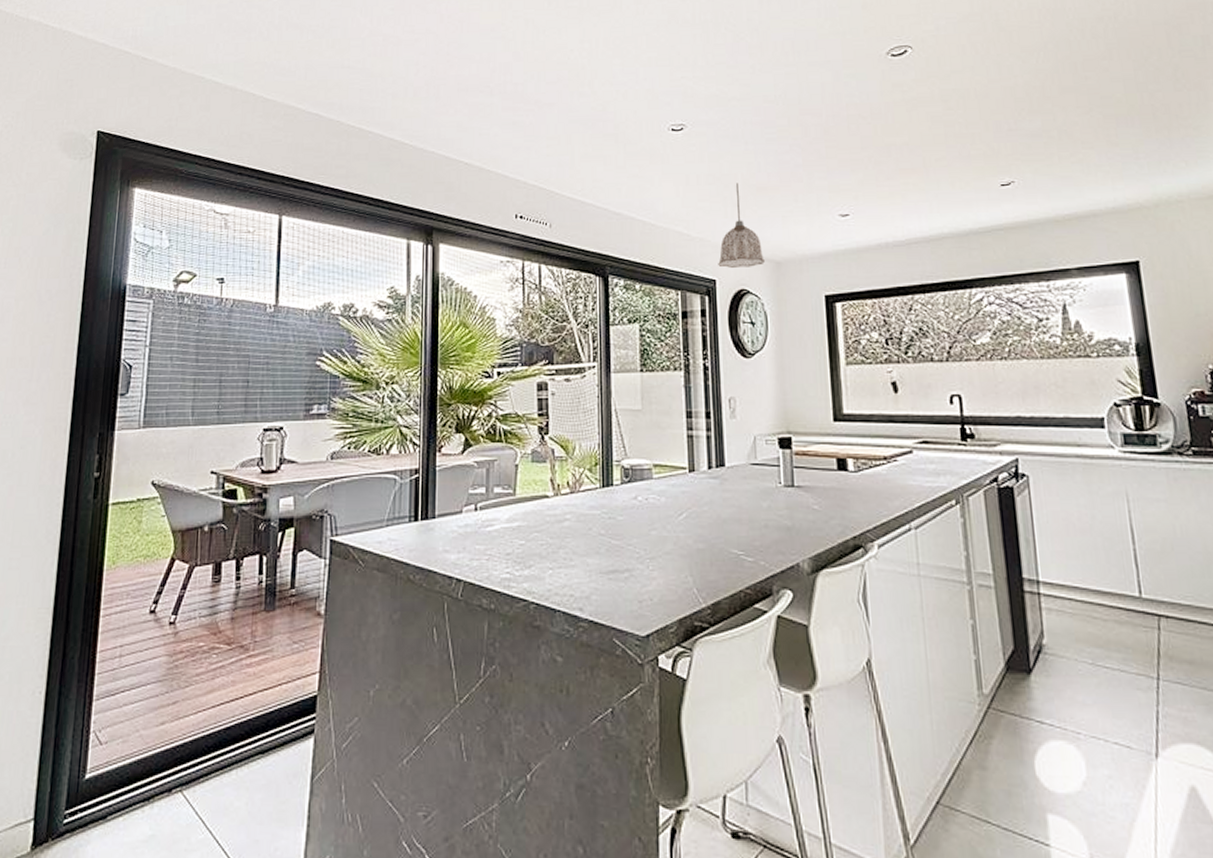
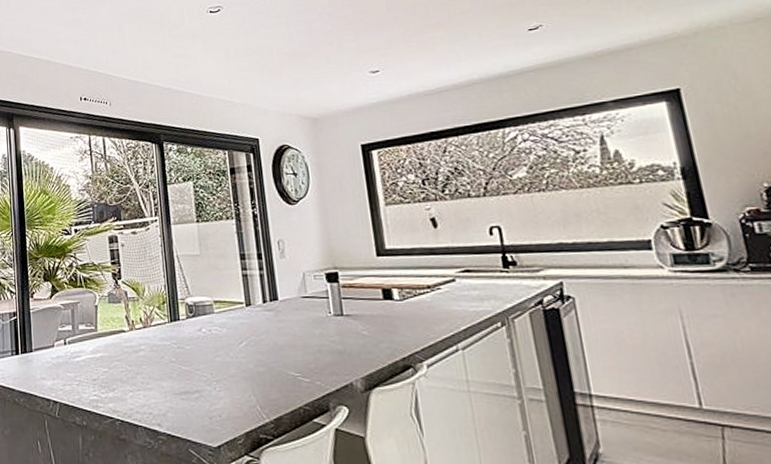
pendant lamp: present [718,183,765,268] -> none [260,52,302,127]

